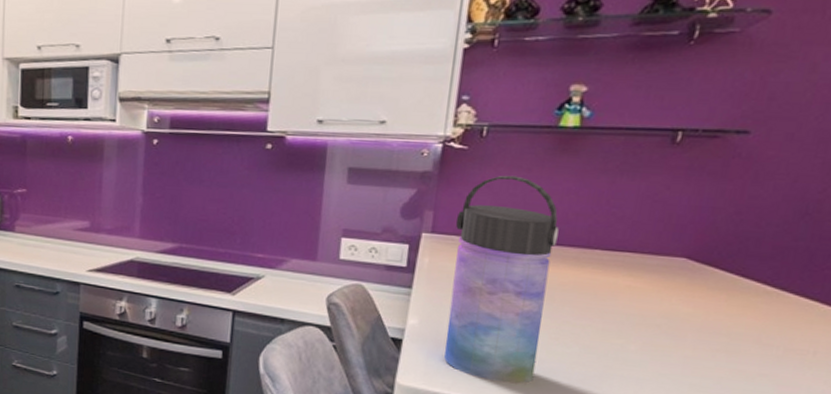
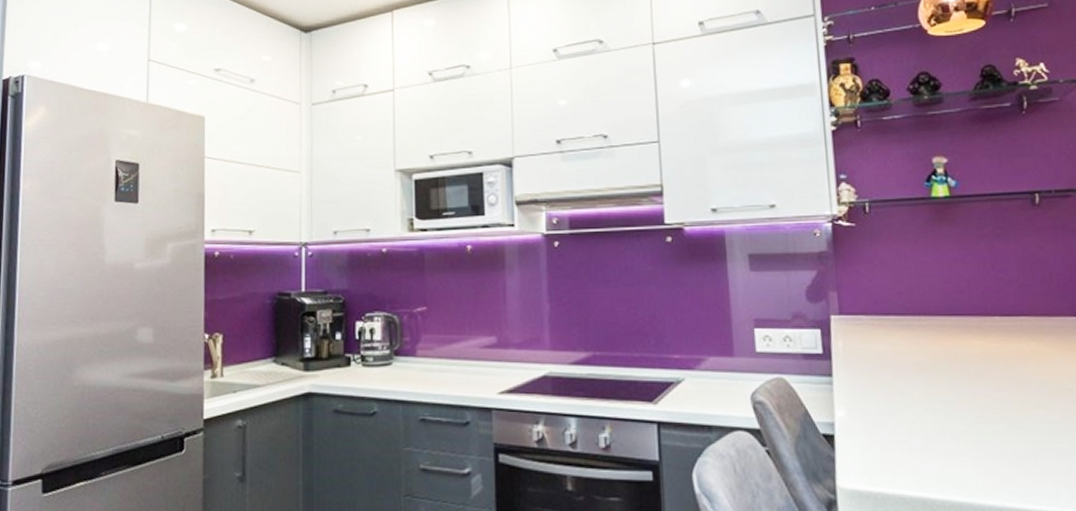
water bottle: present [444,175,559,384] -> none [859,248,971,472]

